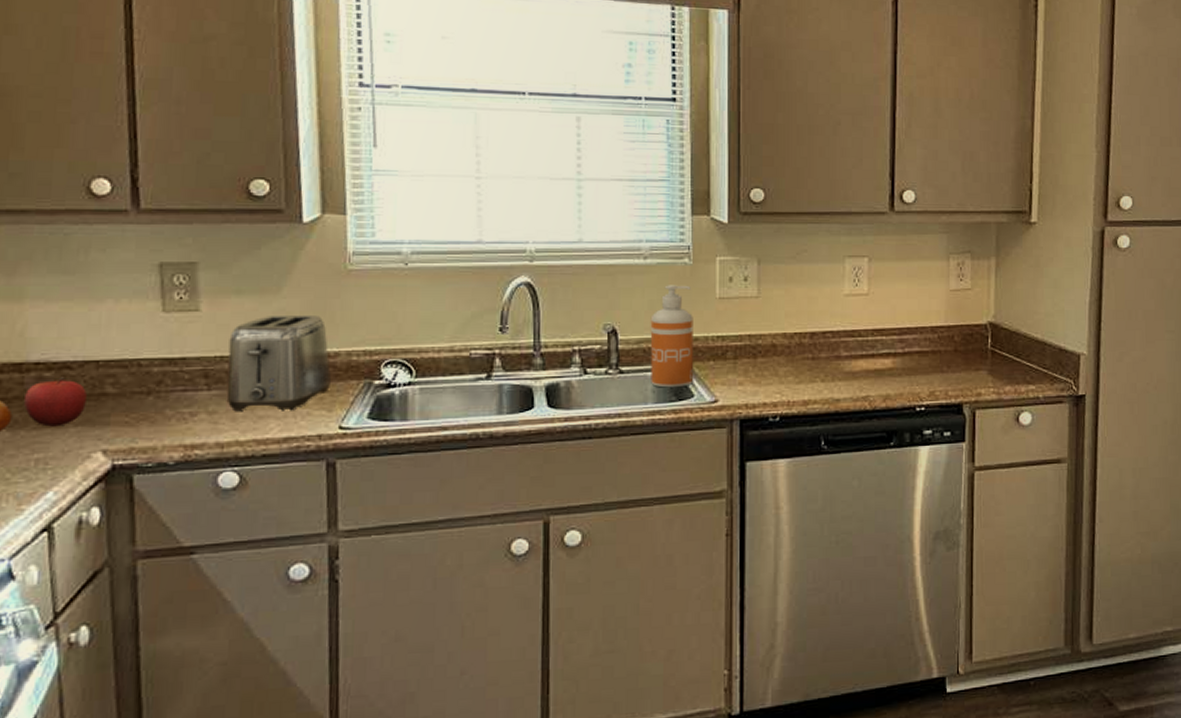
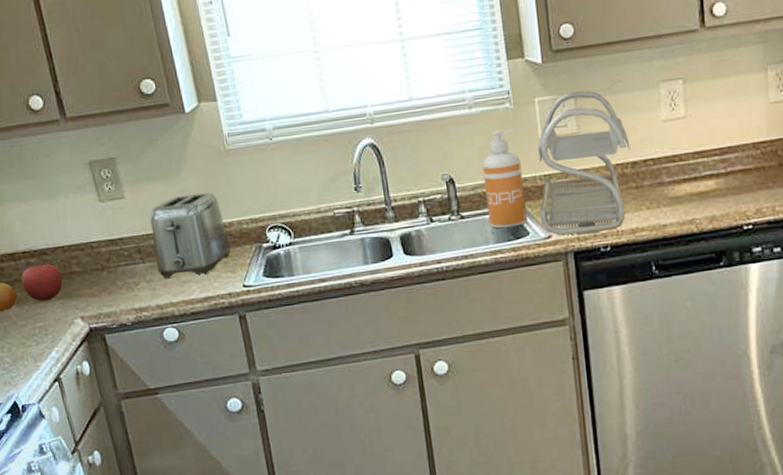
dish rack: none [707,256,810,401] -> present [538,90,630,236]

